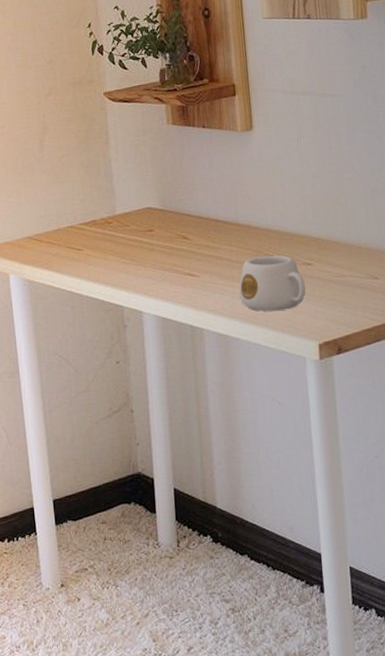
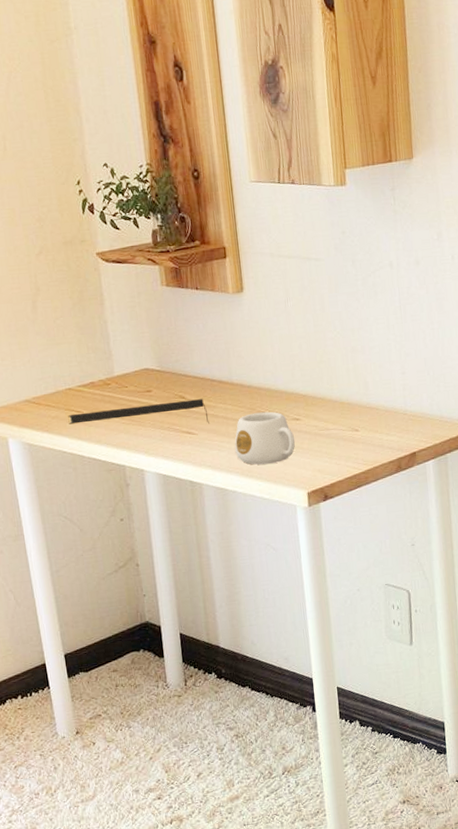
notepad: none [68,239,213,266] -> present [68,399,209,424]

